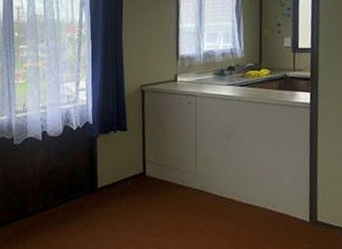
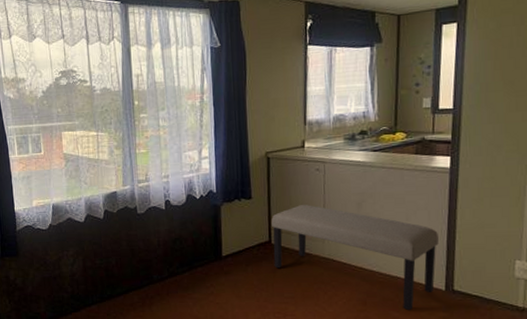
bench: none [146,137,302,243] -> present [271,205,439,311]

